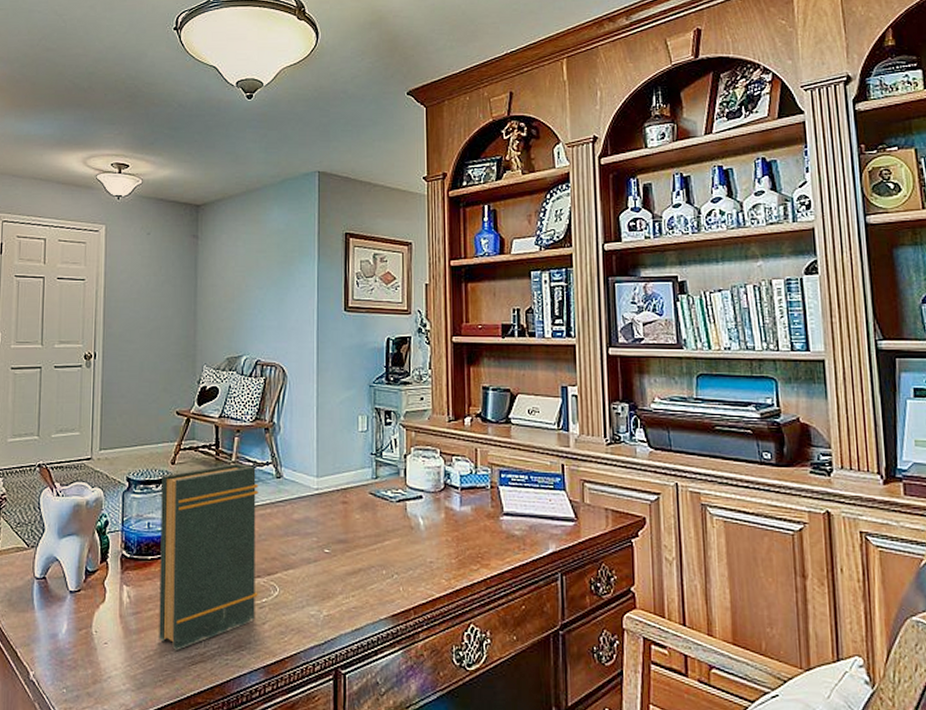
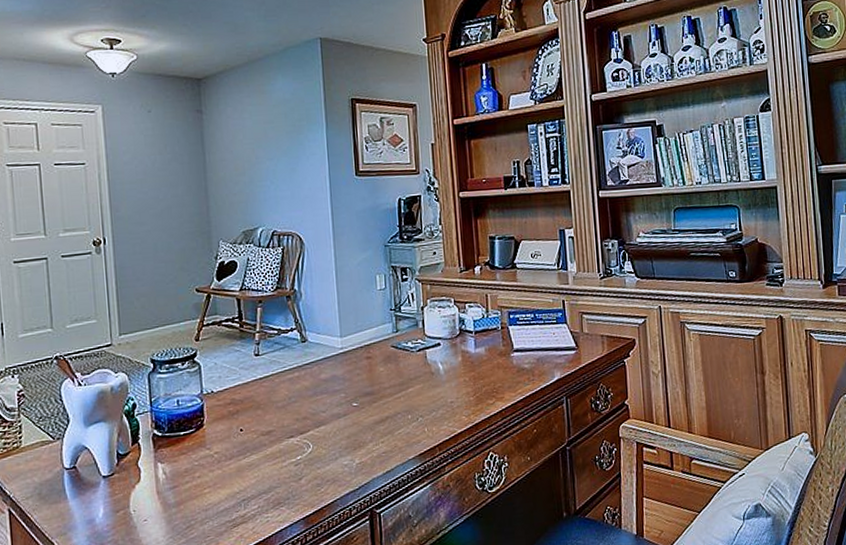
book: present [159,463,259,650] -> none [187,332,293,516]

